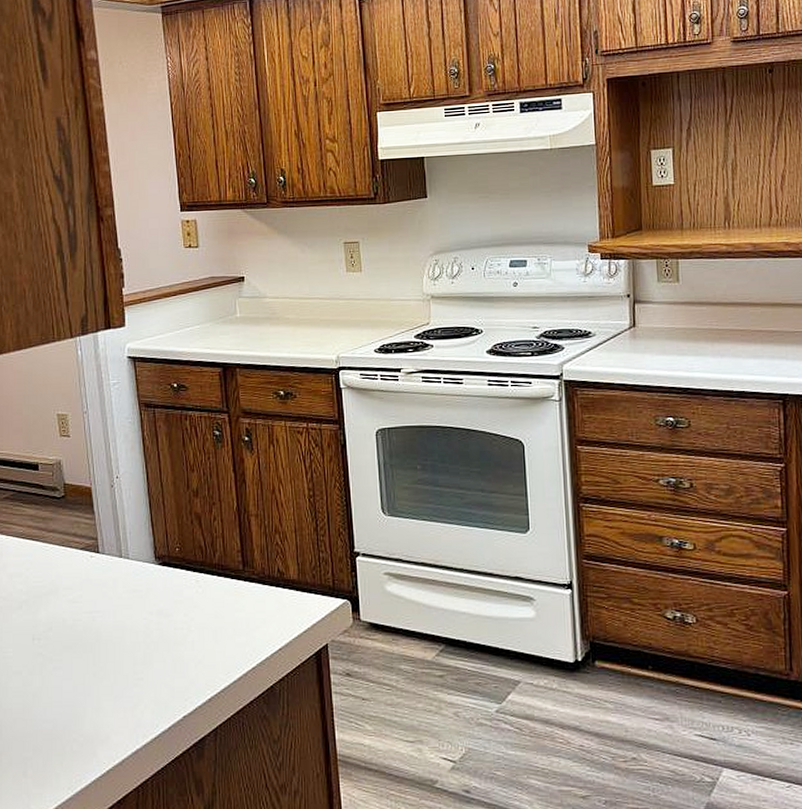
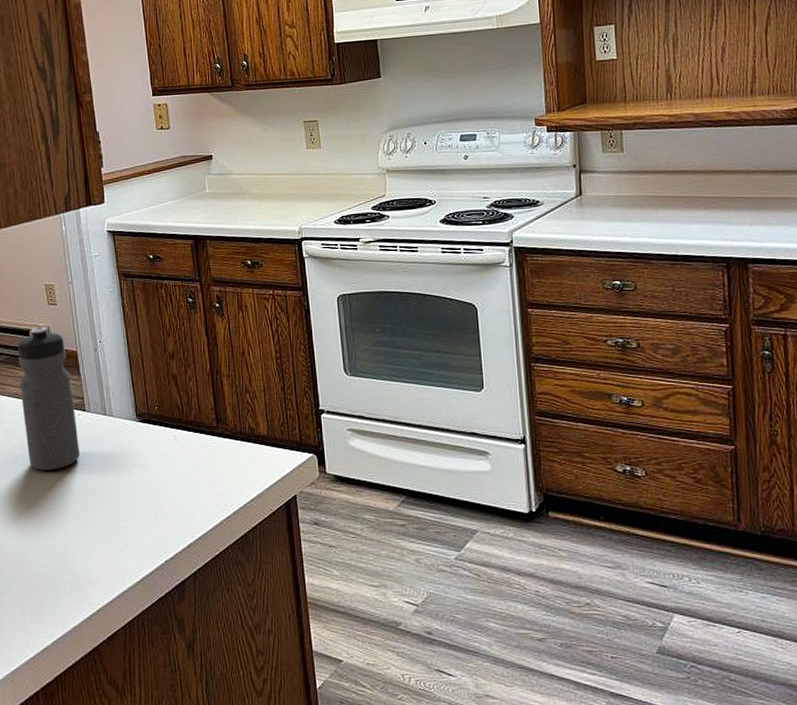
water bottle: none [25,460,92,618] -> present [18,326,80,471]

